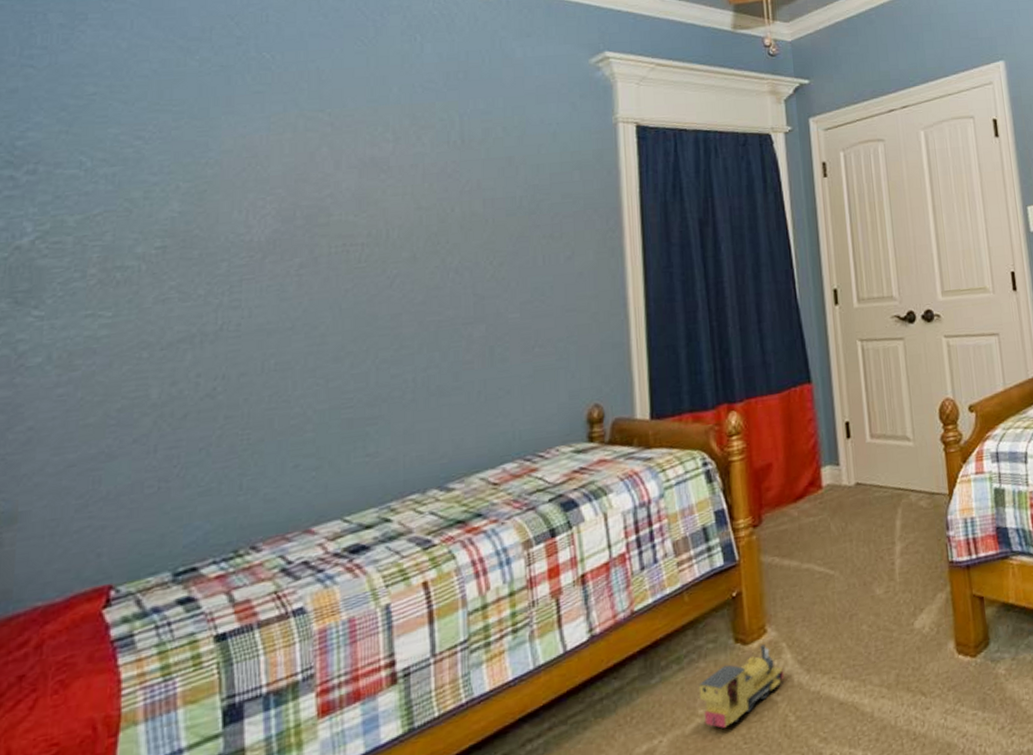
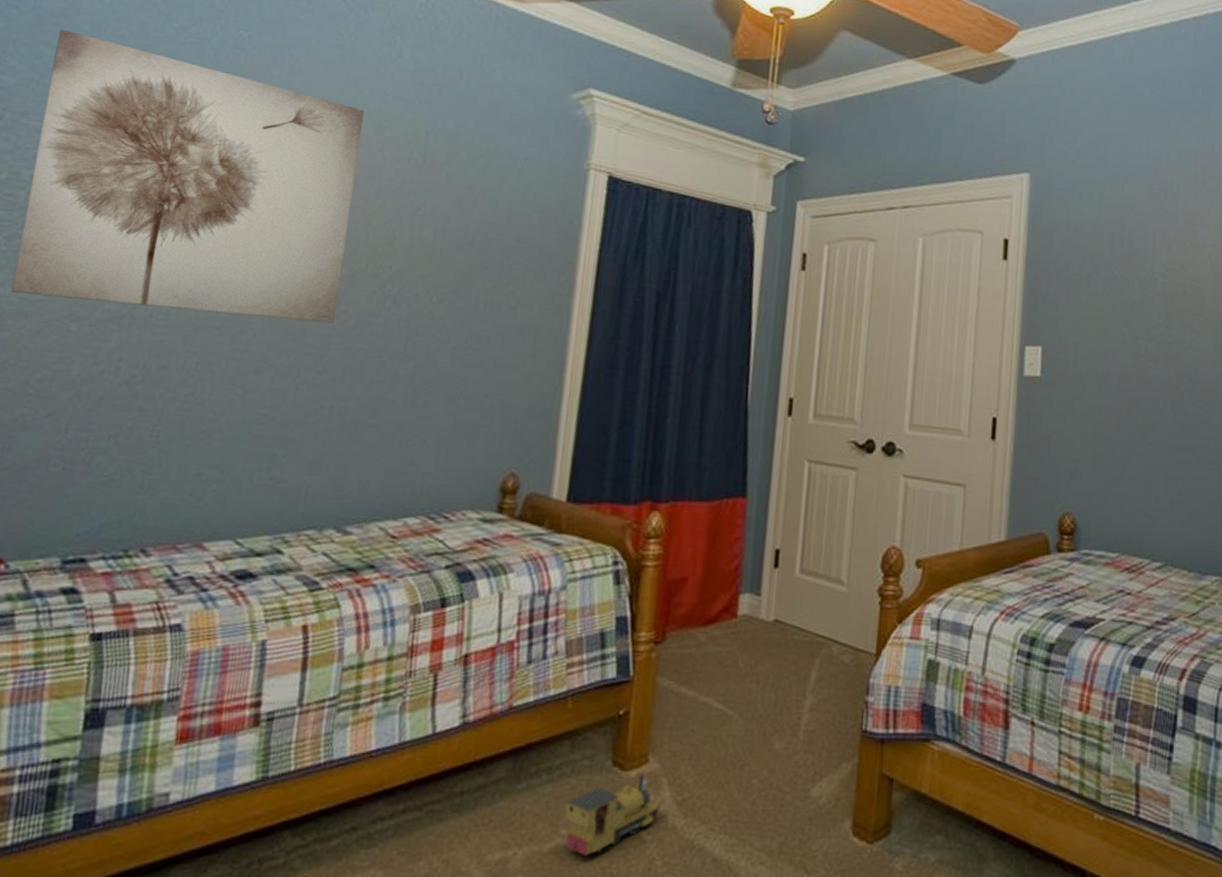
wall art: none [74,79,402,334] -> present [10,29,364,324]

